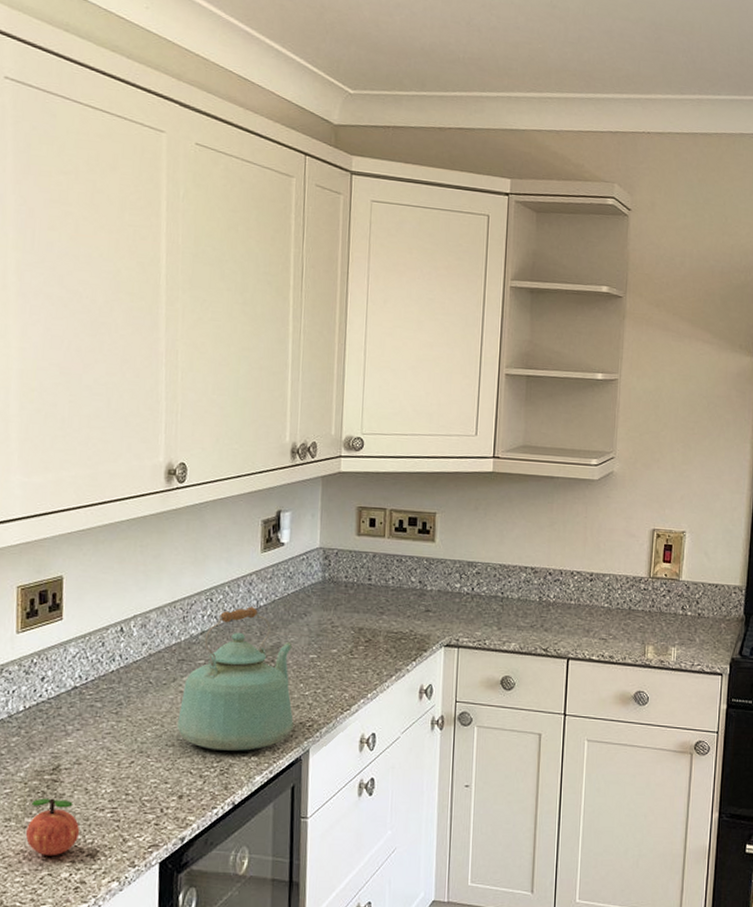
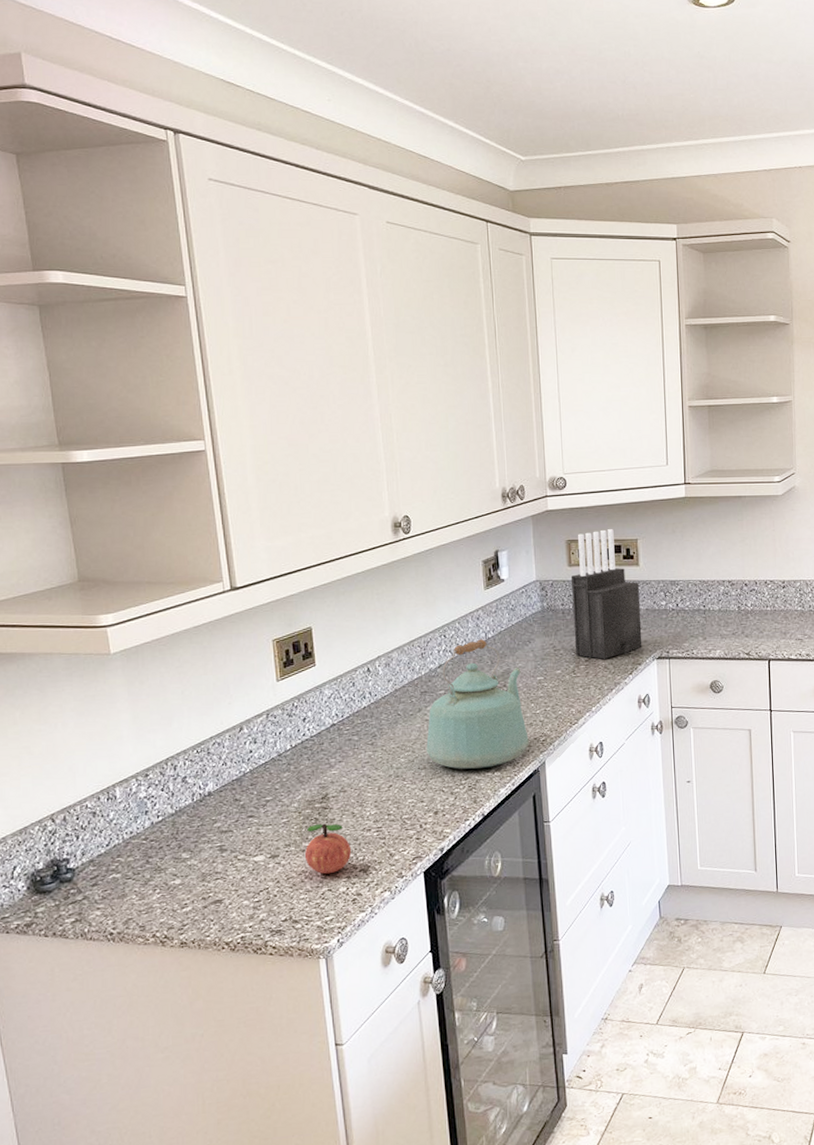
knife block: none [355,499,433,641] -> present [570,529,642,659]

